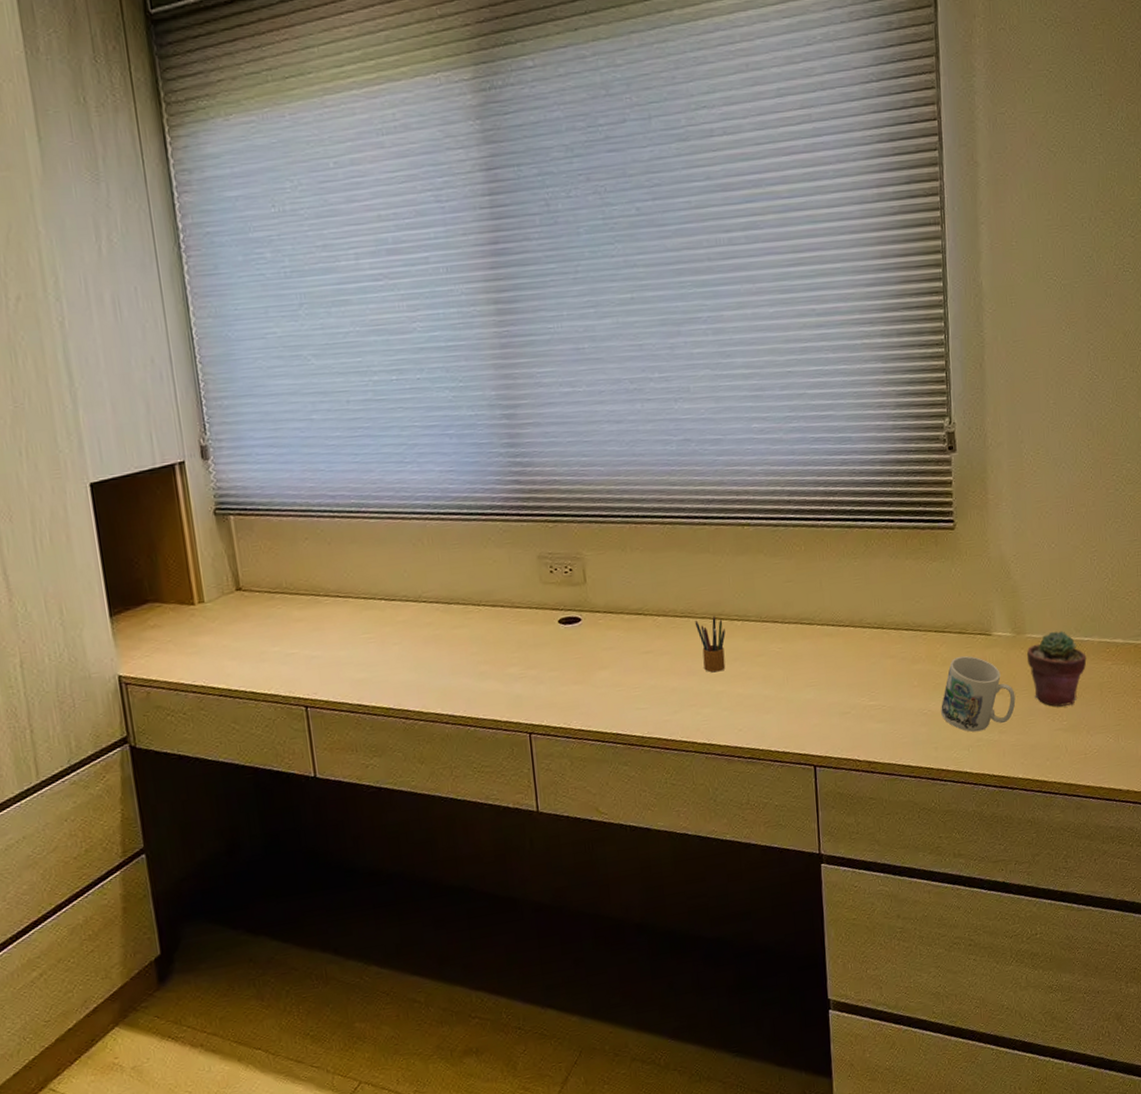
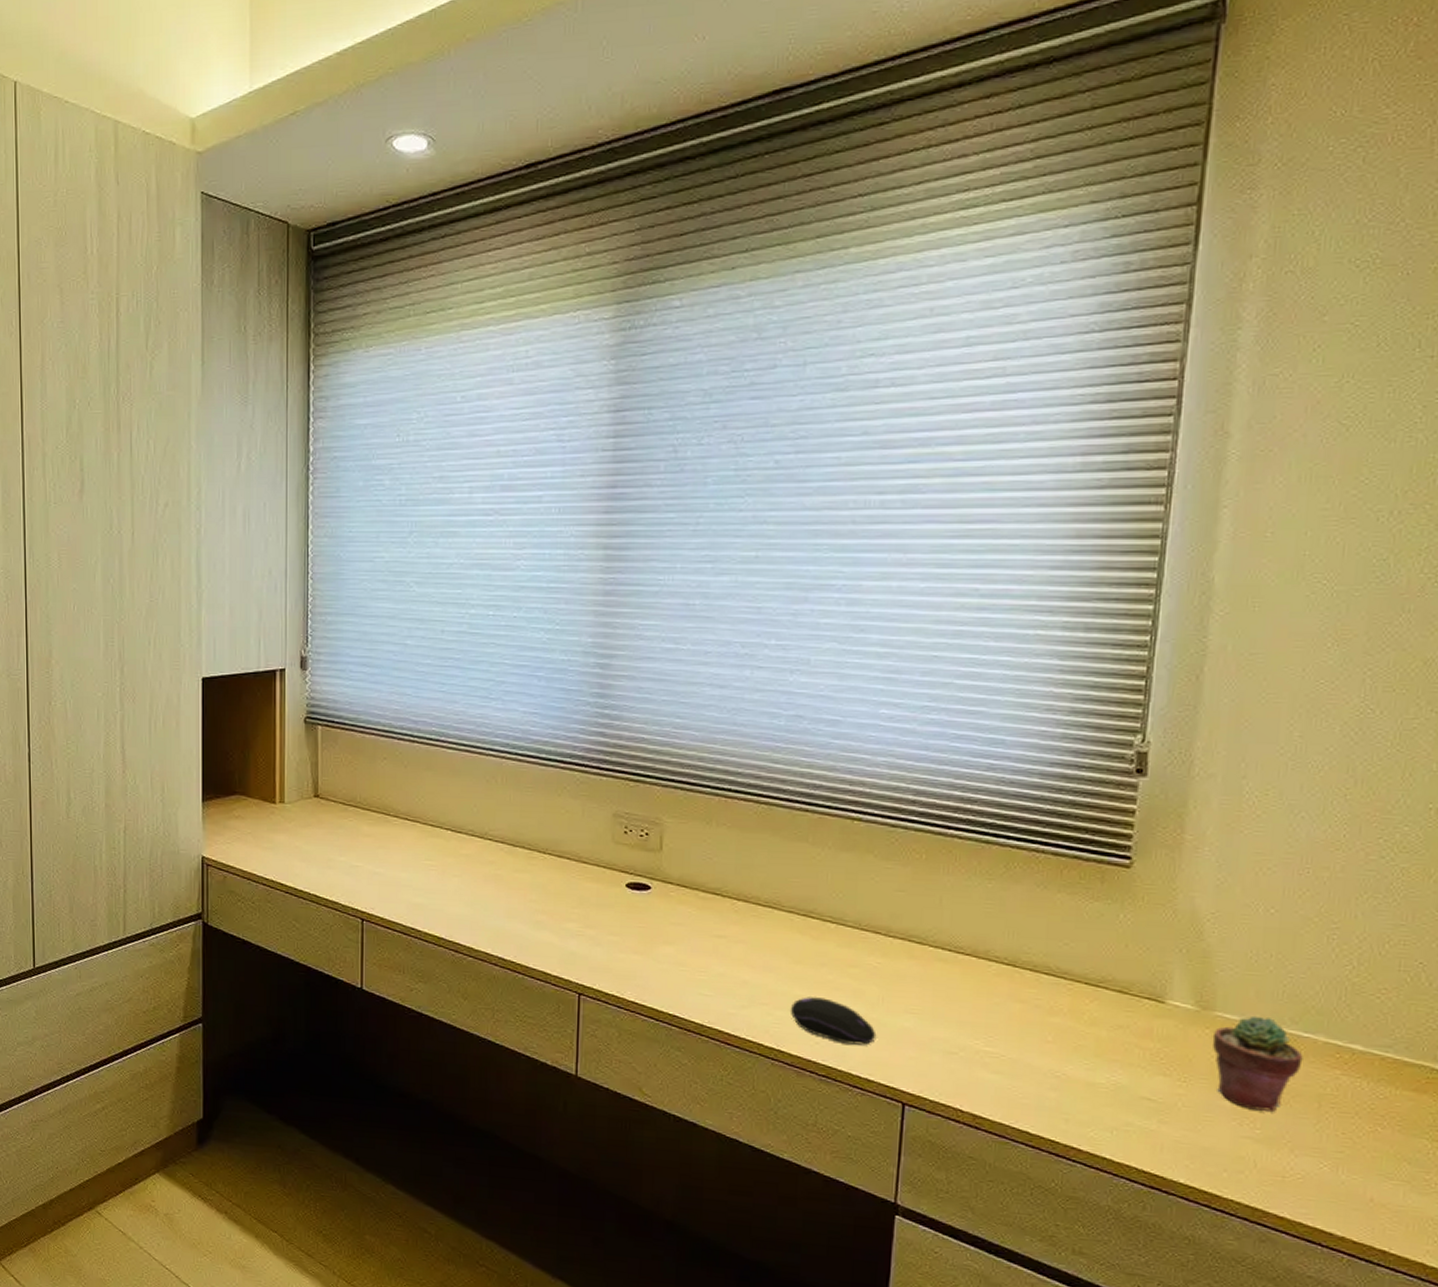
pencil box: present [694,615,726,672] -> none [779,911,814,974]
computer mouse: none [714,688,787,725] -> present [790,997,877,1045]
mug: present [941,655,1016,732] -> none [1080,1019,1189,1114]

